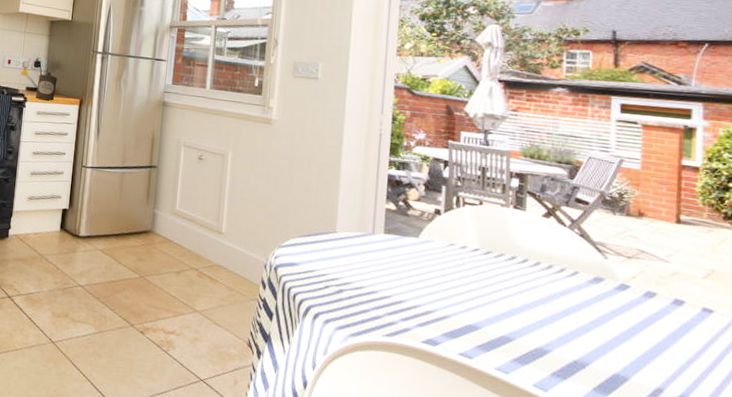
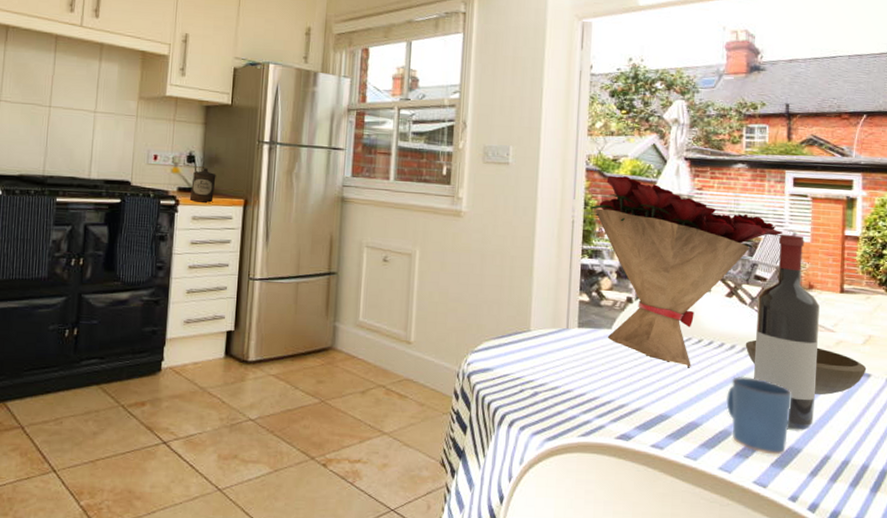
flower bouquet: none [397,93,608,282] -> present [589,175,782,367]
mug: none [542,296,618,381] -> present [726,376,792,455]
bowl: none [564,262,708,326] -> present [745,339,867,396]
wine bottle: none [574,159,651,360] -> present [754,234,820,432]

